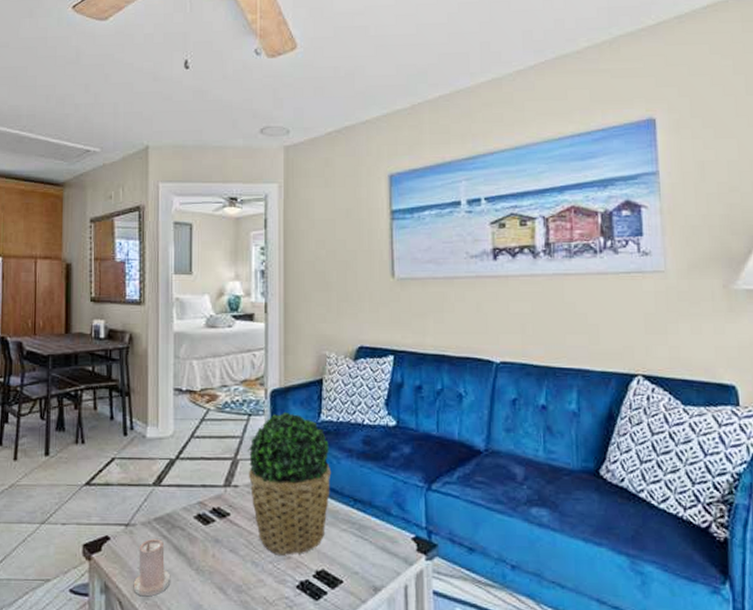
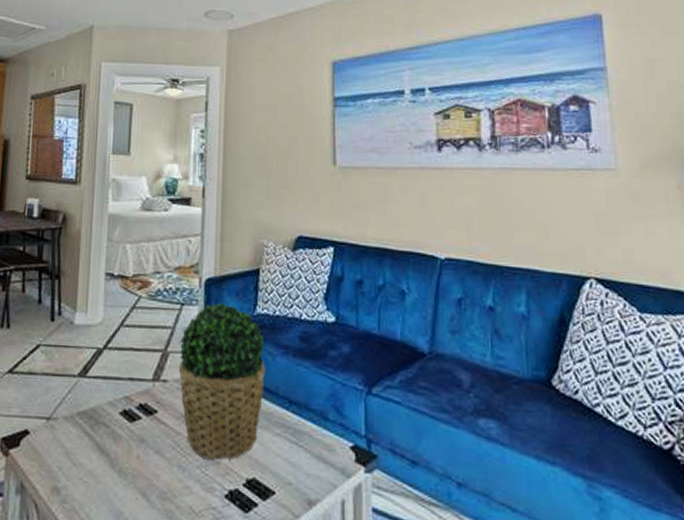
candle: present [133,538,170,597] -> none [50,434,90,500]

